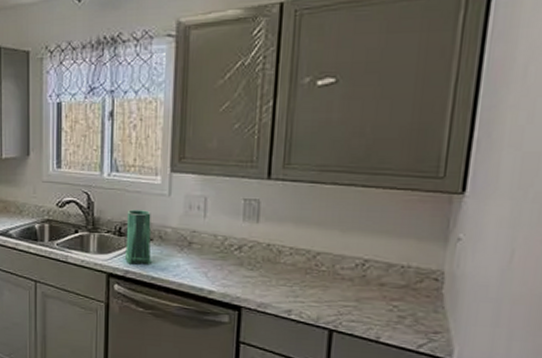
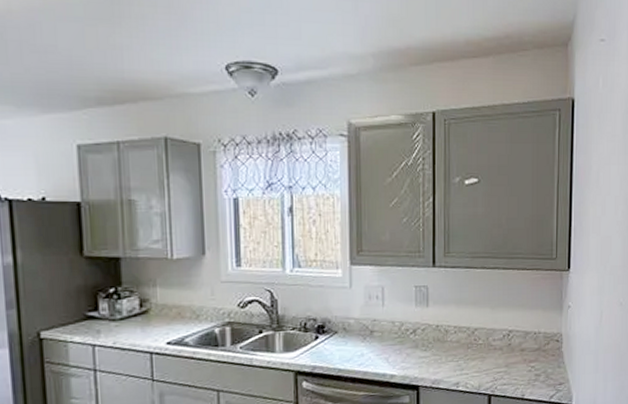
vase: present [125,210,151,265] -> none [311,303,337,359]

